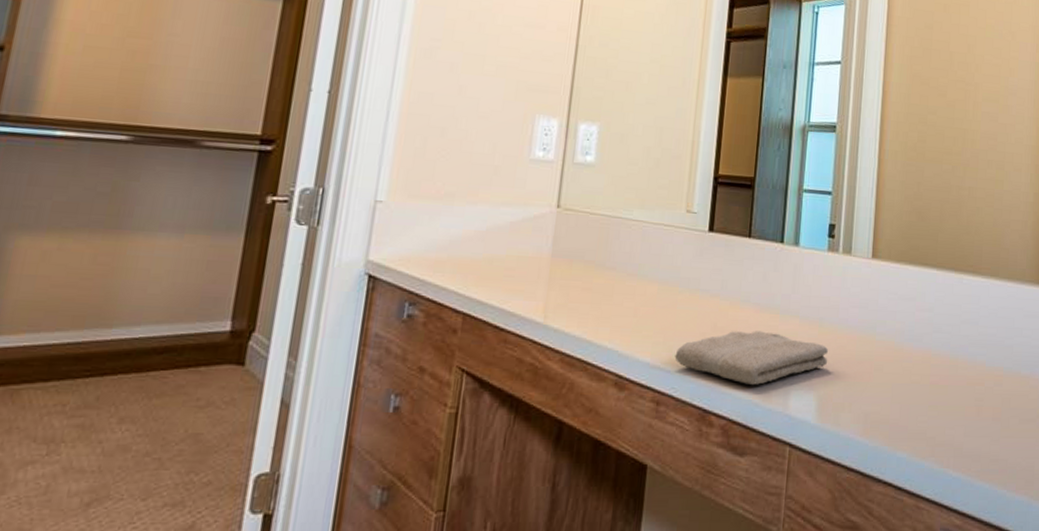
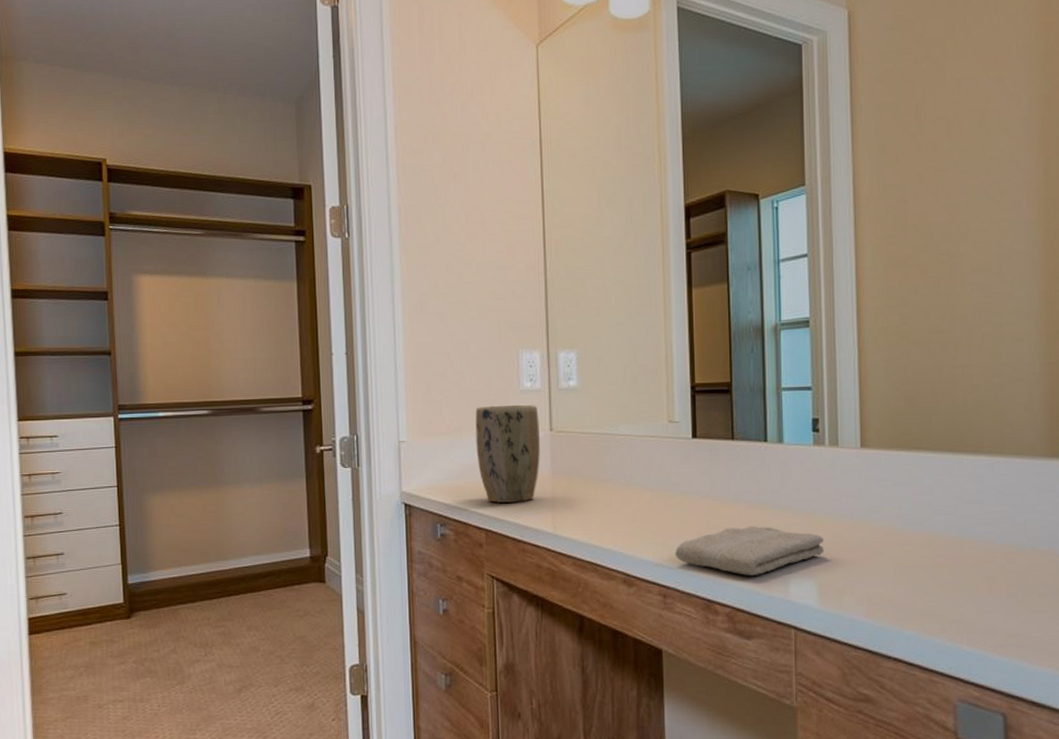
plant pot: none [467,172,547,285] -> present [475,404,540,503]

